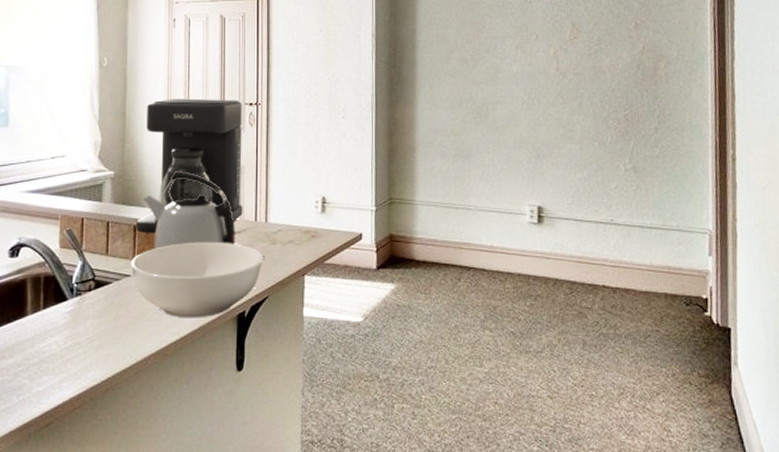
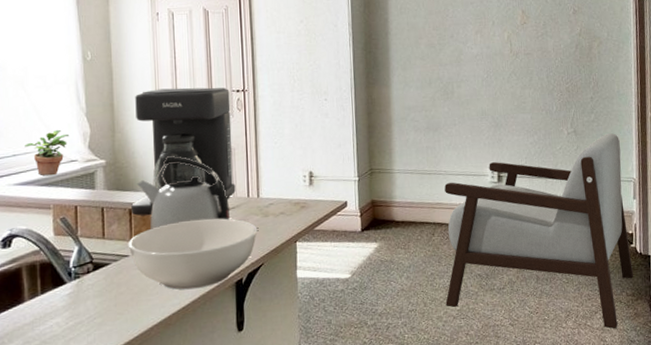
potted plant: none [38,137,82,185] -> present [24,129,70,176]
armchair: none [471,171,708,416] -> present [444,132,633,328]

